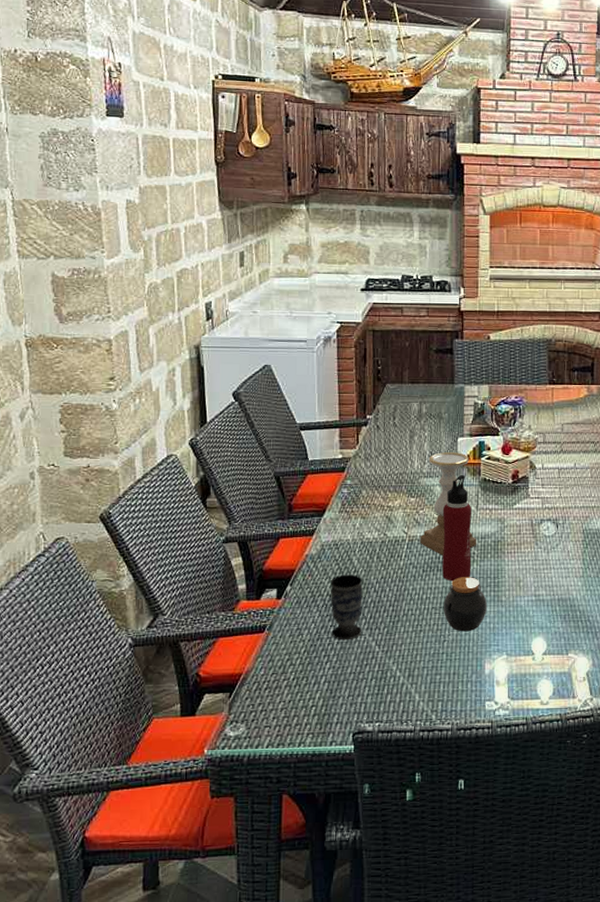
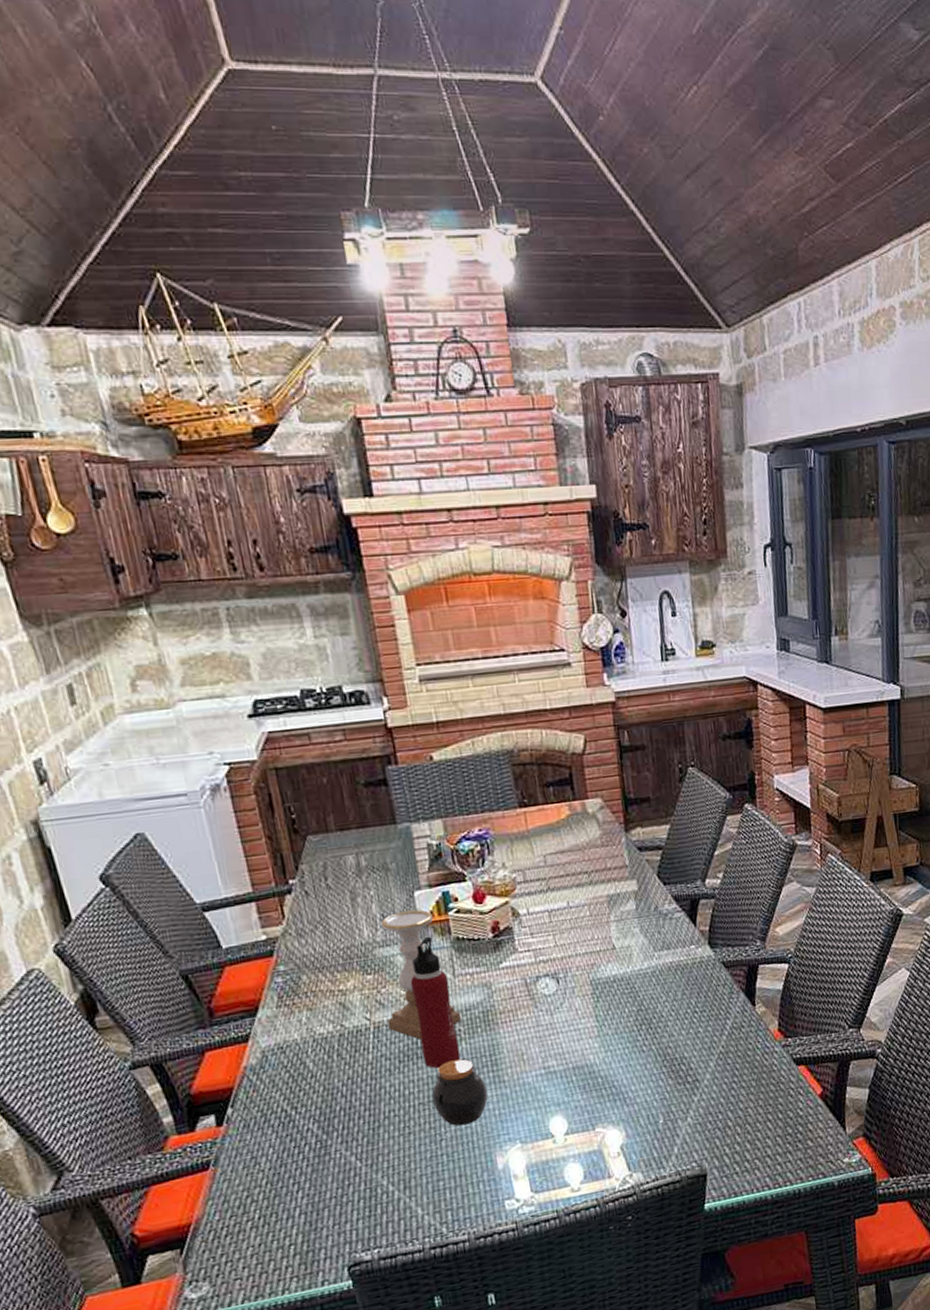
cup: present [330,574,363,641] -> none [282,1080,336,1162]

